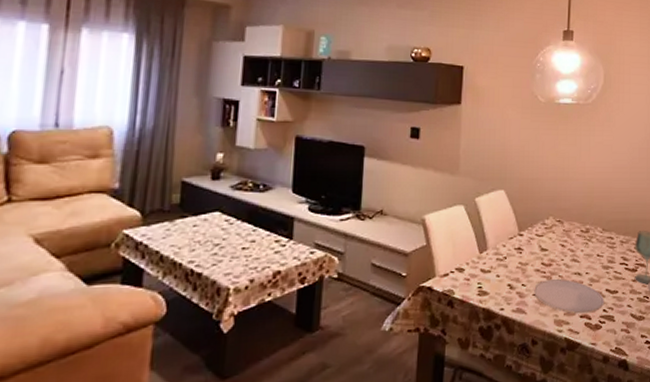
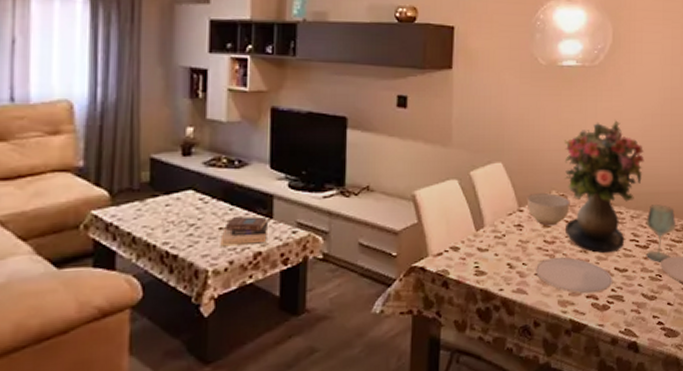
books: none [242,236,289,265] -> present [220,215,269,246]
bowl: none [526,218,566,250] -> present [526,192,570,226]
bouquet: none [560,152,633,275] -> present [563,119,645,253]

